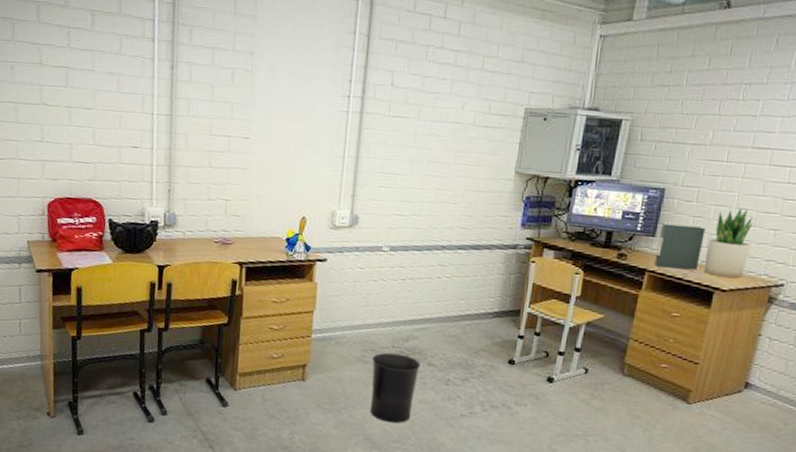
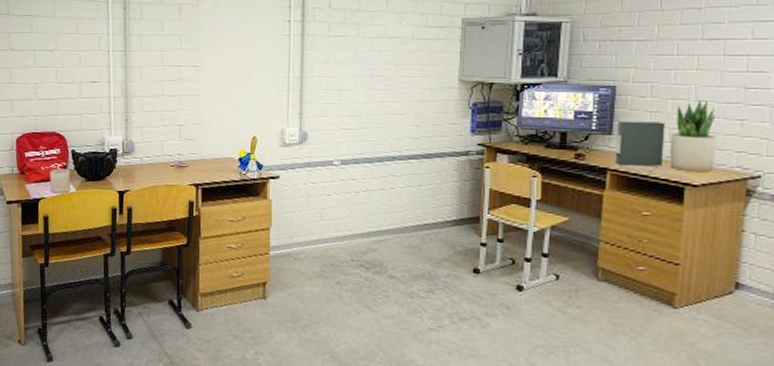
mug: none [84,238,107,264] -> present [49,169,71,194]
waste bin: present [370,352,421,424] -> none [332,266,382,340]

